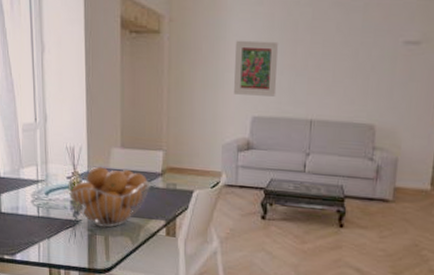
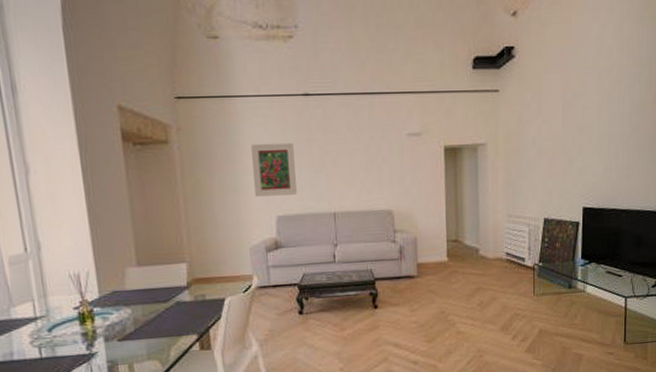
fruit basket: present [68,166,150,228] -> none [76,289,176,356]

